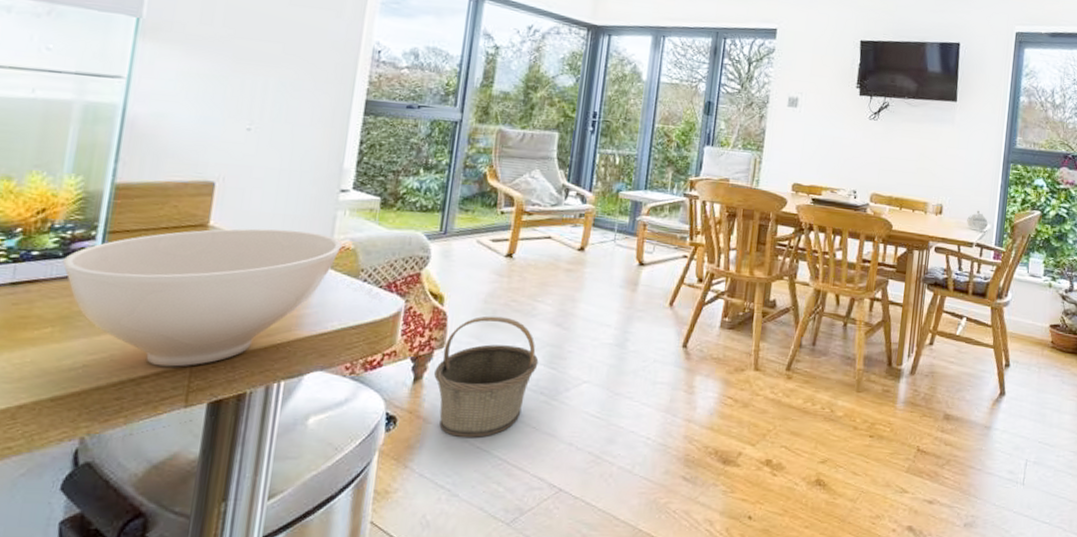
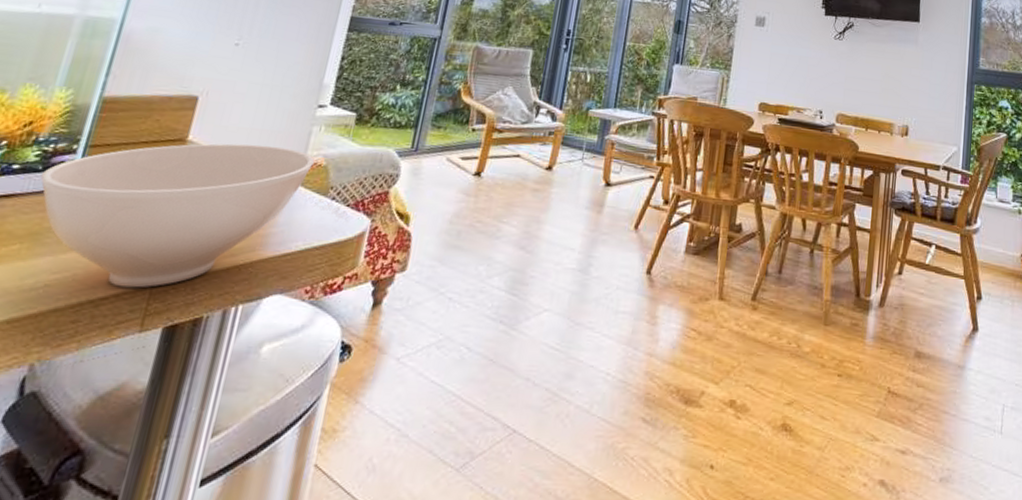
basket: present [434,316,539,437] -> none [393,237,500,370]
teapot: present [967,210,988,231] -> none [933,132,954,154]

